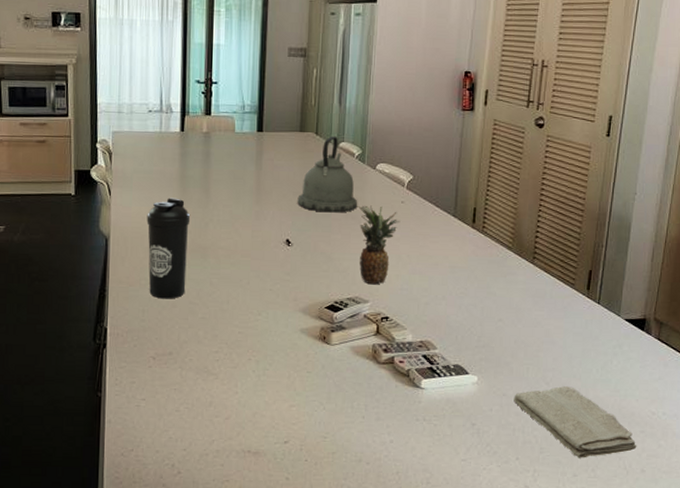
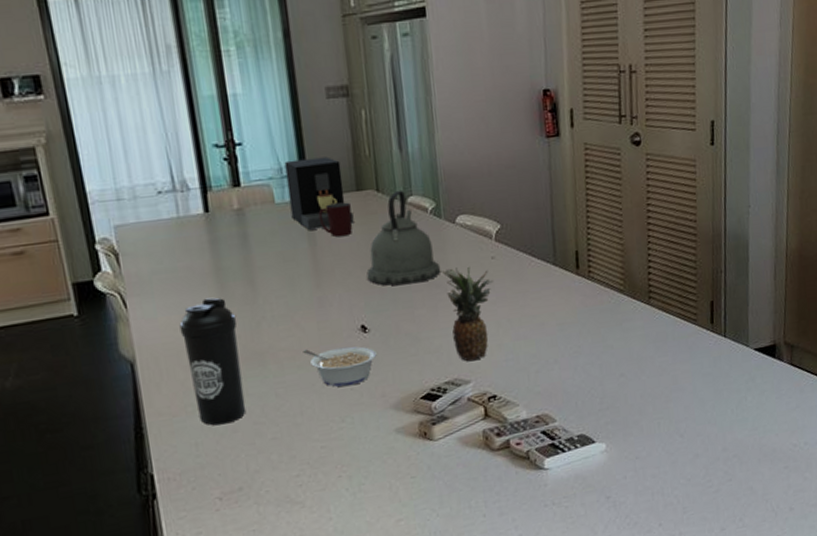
legume: none [237,251,295,287] -> present [303,346,377,387]
coffee maker: none [246,100,294,157] -> present [284,156,354,230]
mug: none [267,139,293,166] -> present [318,202,352,237]
washcloth: present [514,386,637,458] -> none [648,434,783,510]

